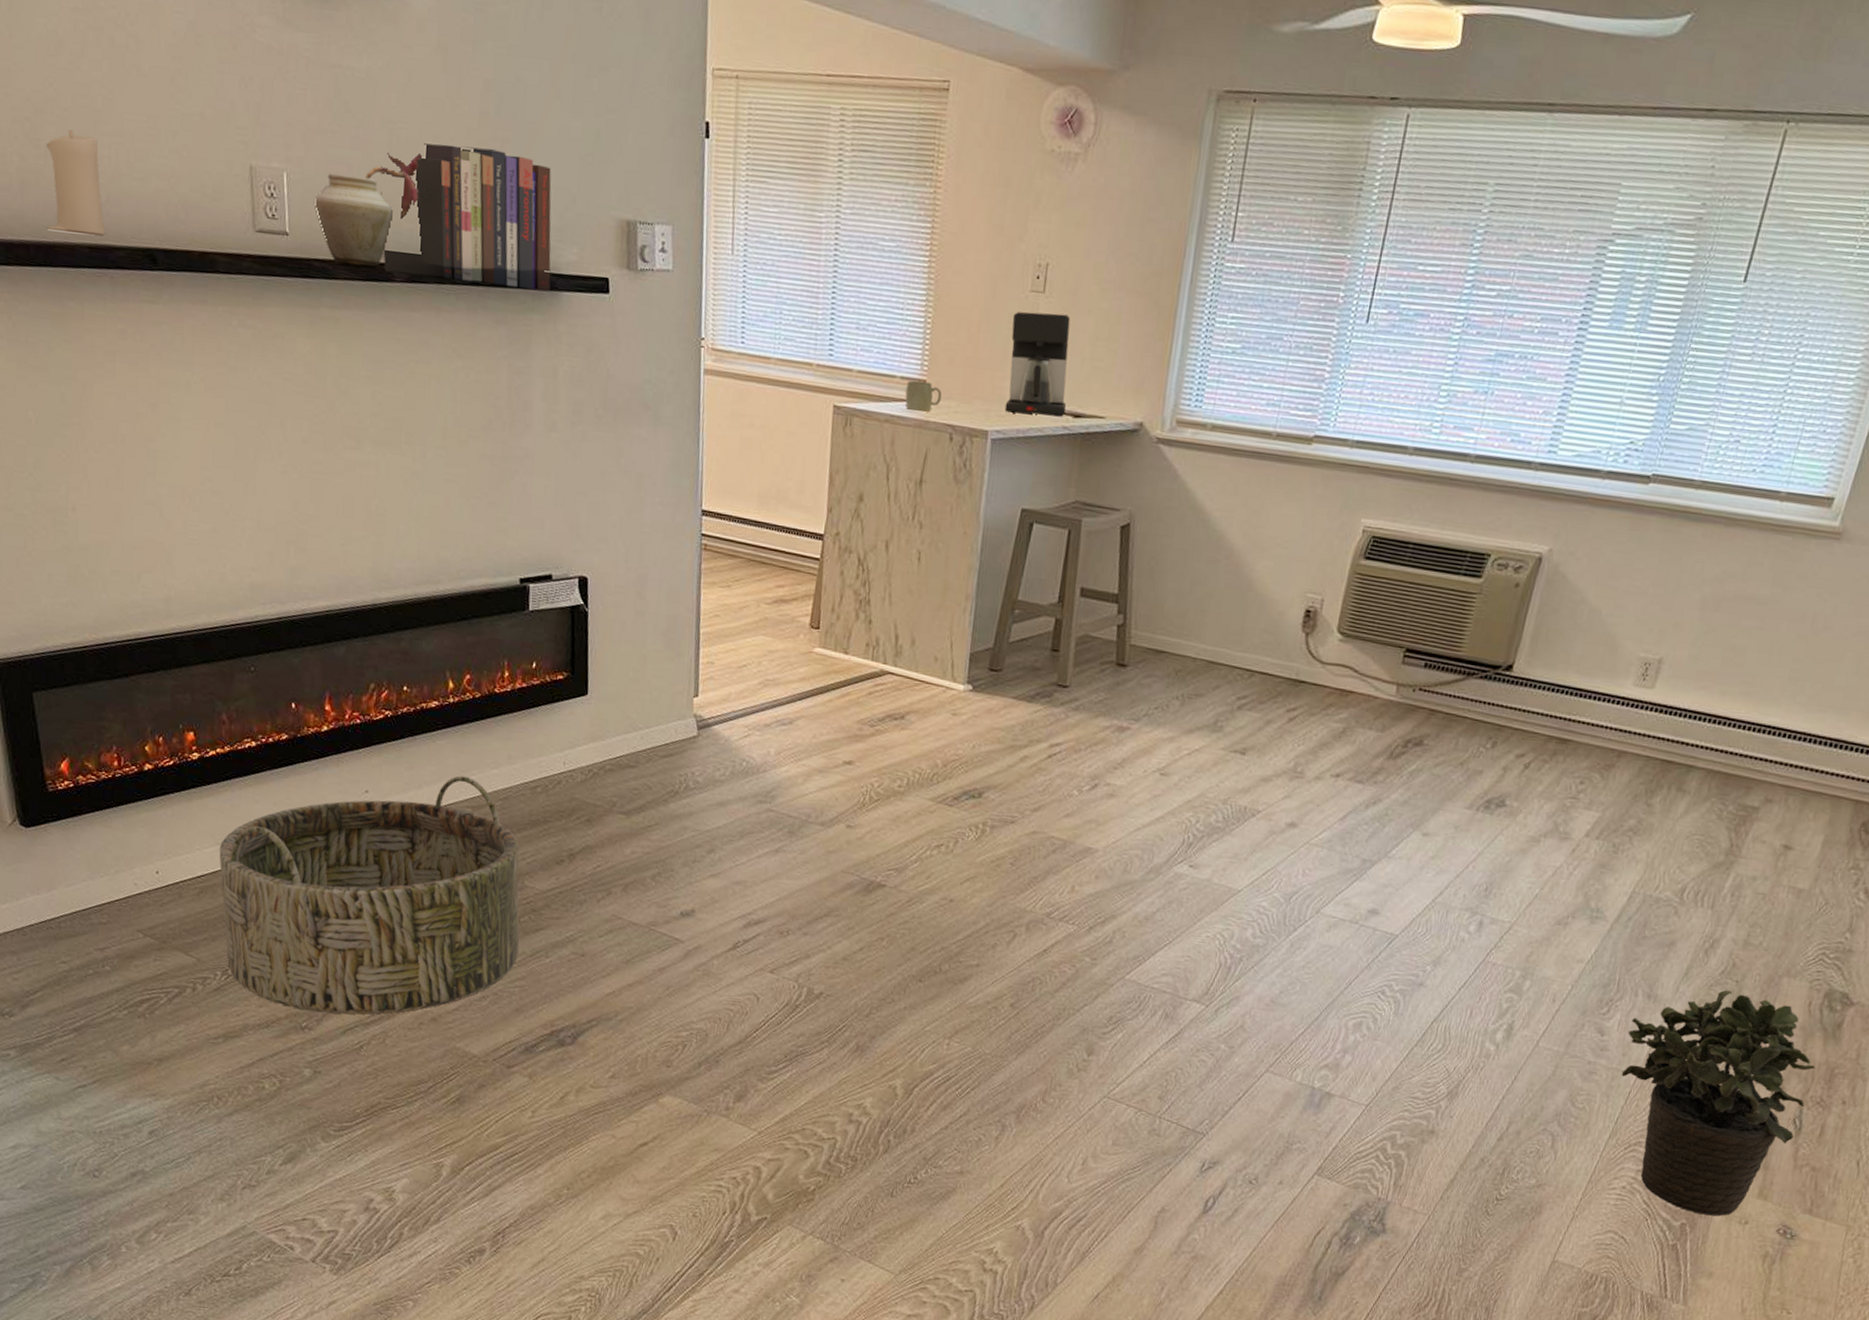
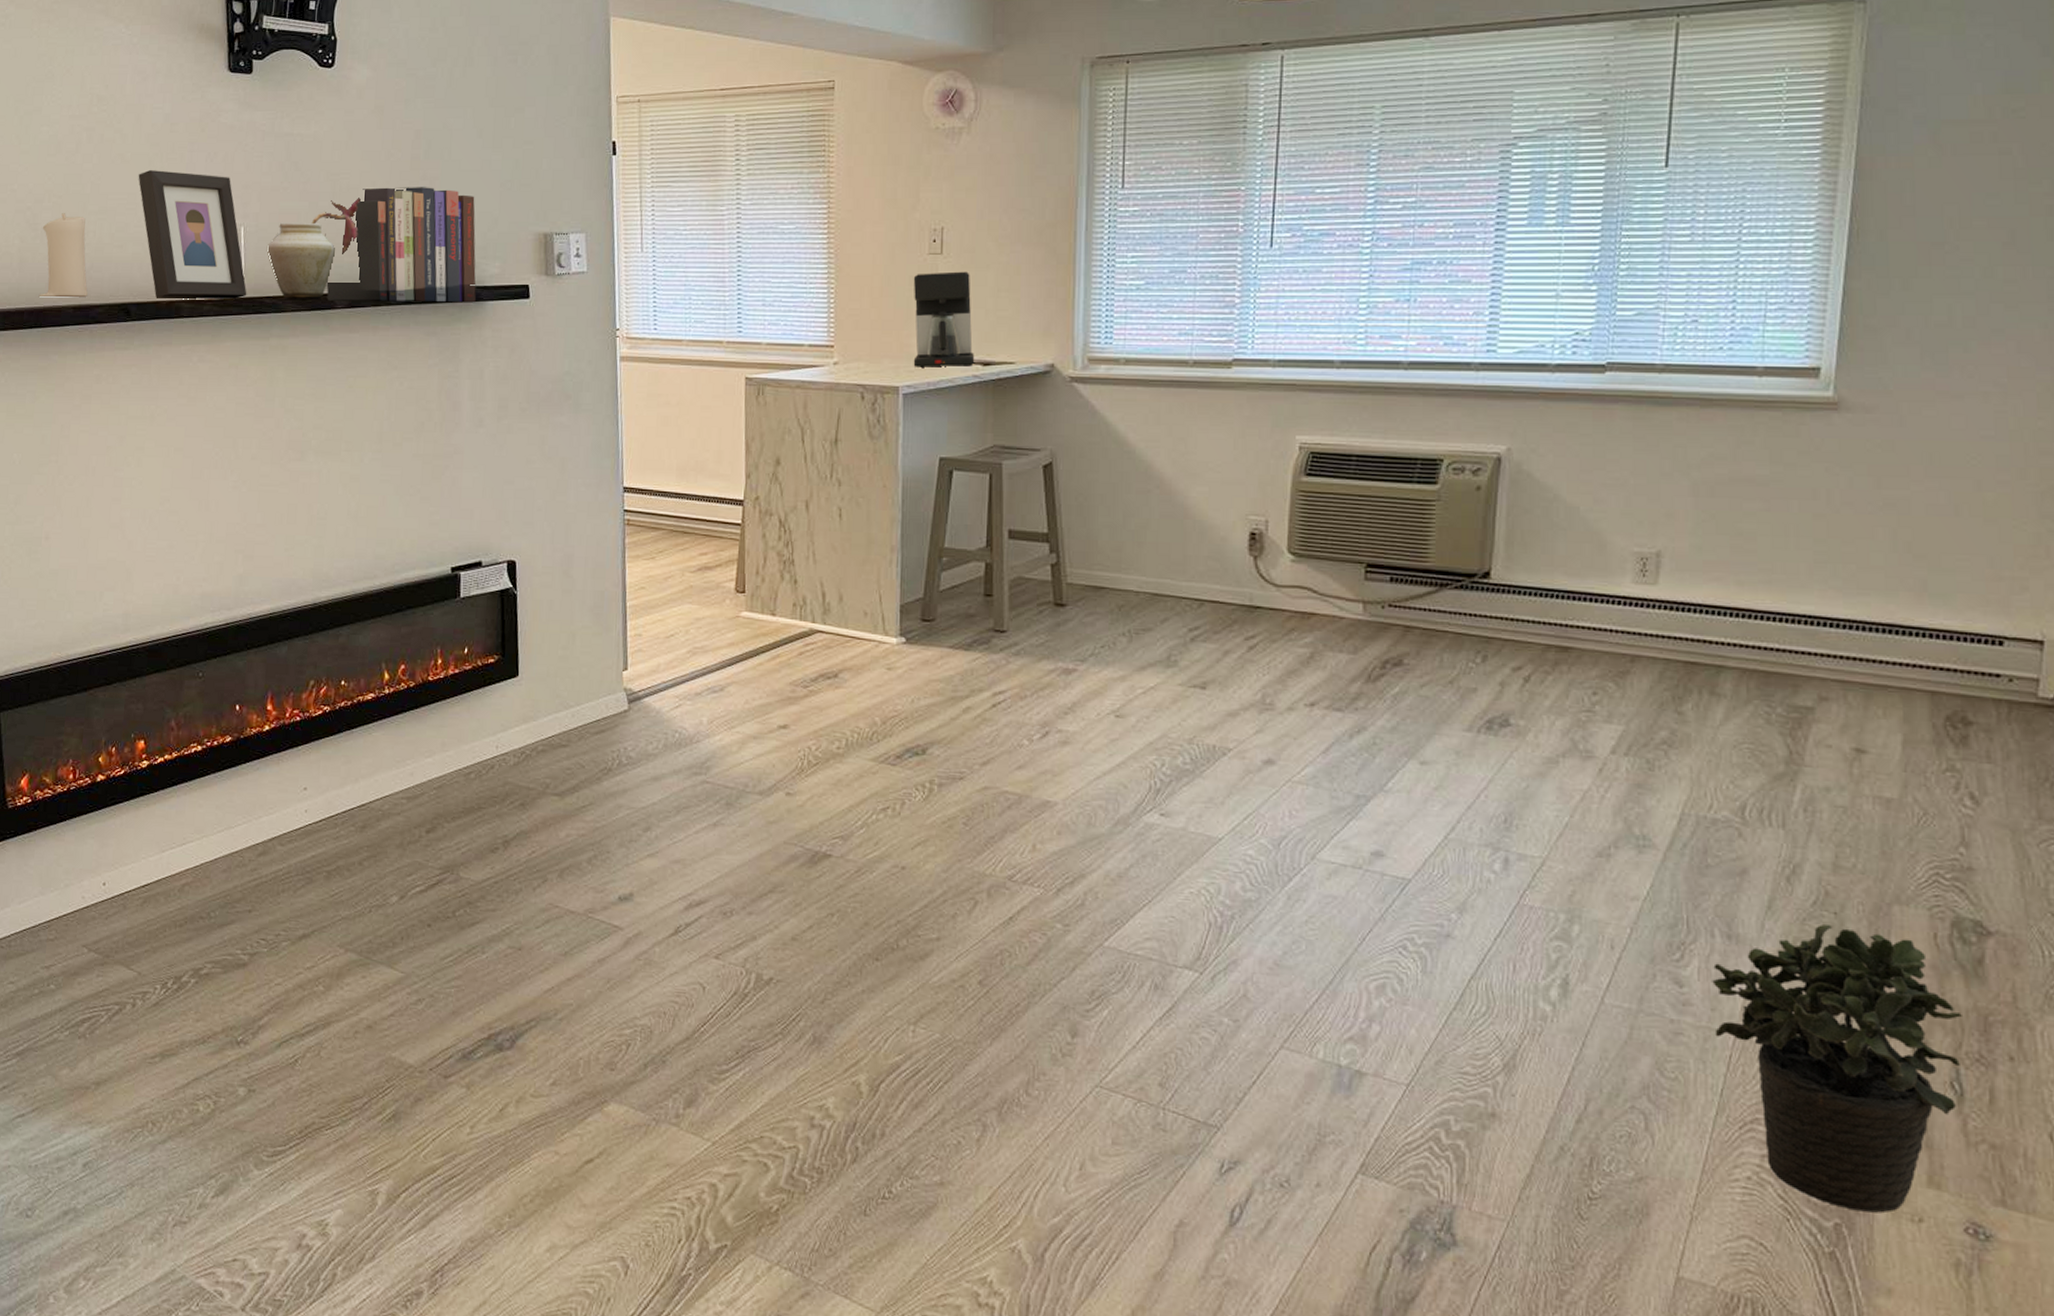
picture frame: none [159,89,293,258] -> present [138,170,247,299]
basket: present [219,775,520,1015] -> none [163,766,455,1026]
mug: present [905,380,942,414] -> none [814,347,850,377]

